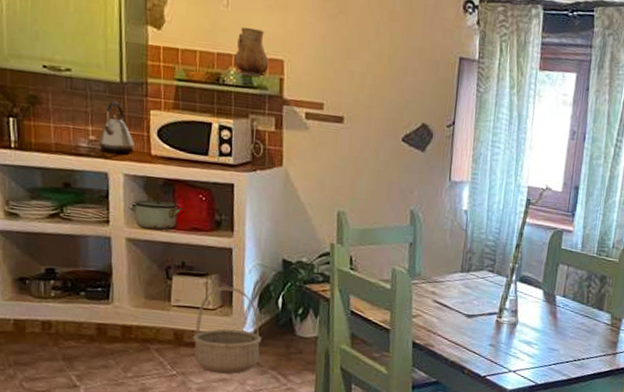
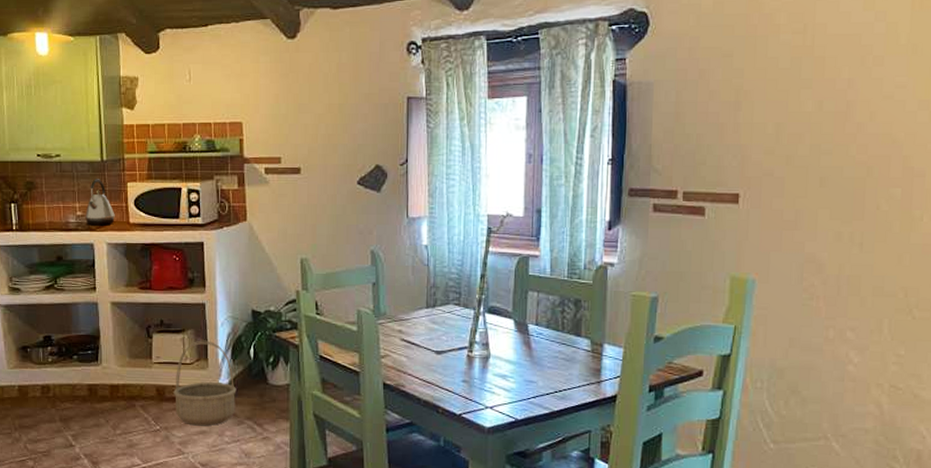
cooking pot: present [128,200,185,230] -> none [112,265,161,292]
ceramic pitcher: present [234,27,269,78] -> none [198,98,229,141]

